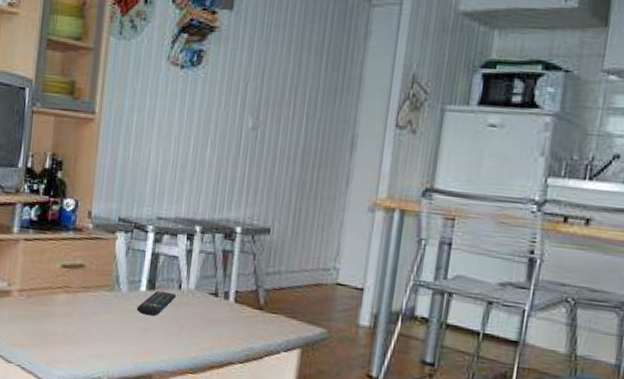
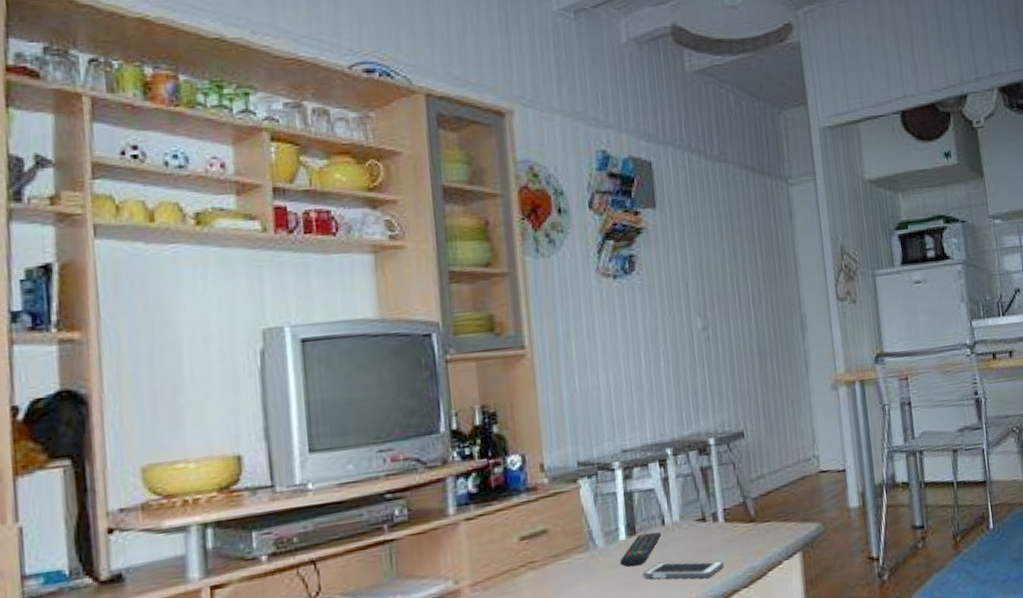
cell phone: none [153,318,226,345] -> present [643,560,724,579]

